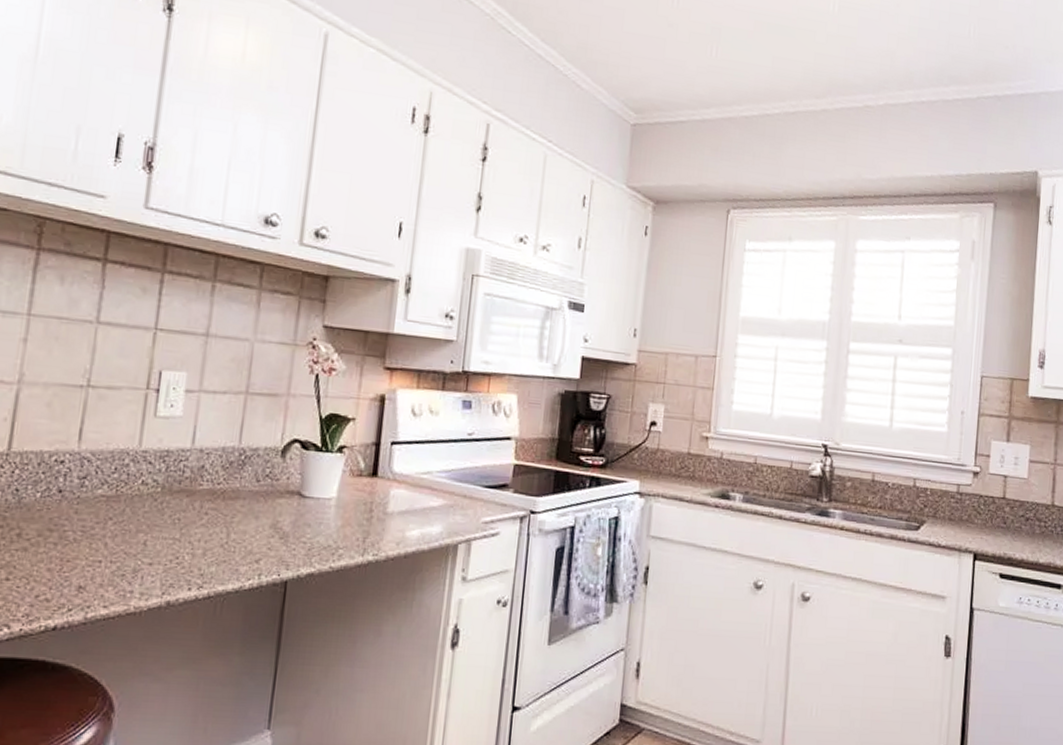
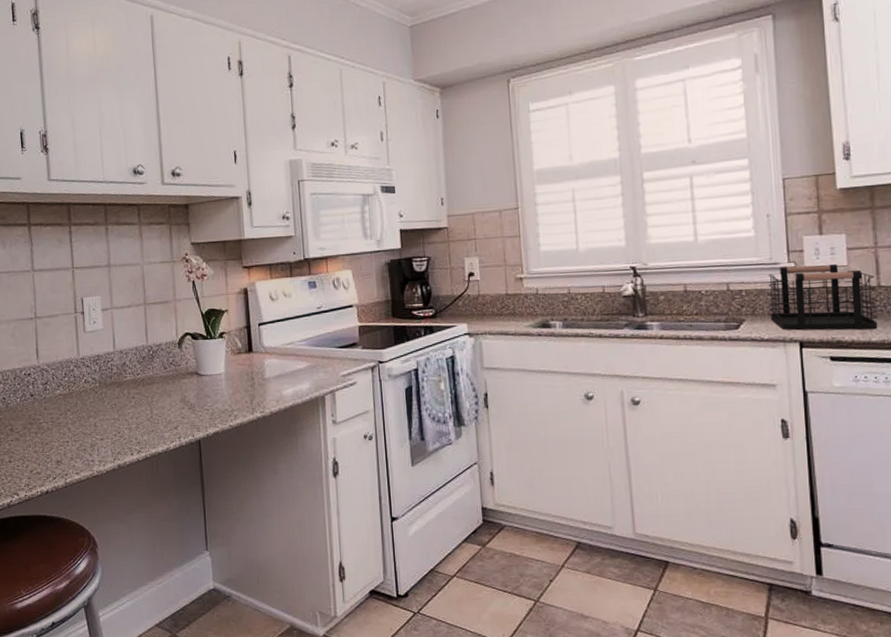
dish rack: none [950,470,1050,551] -> present [768,264,878,331]

